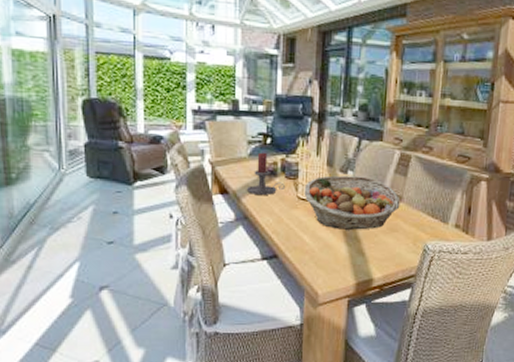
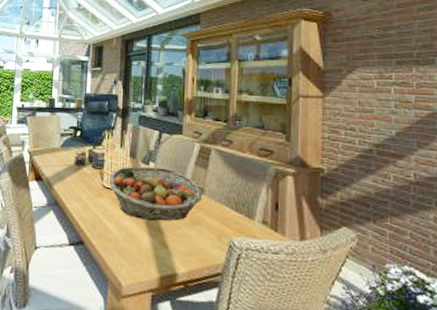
candle holder: present [246,152,285,195] -> none [57,144,92,183]

